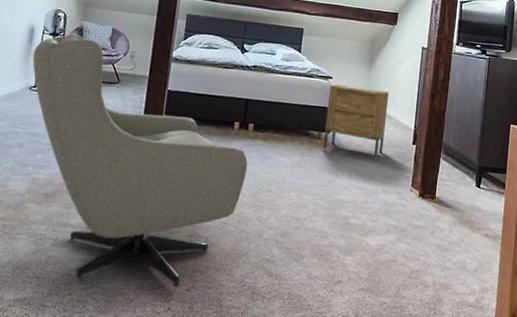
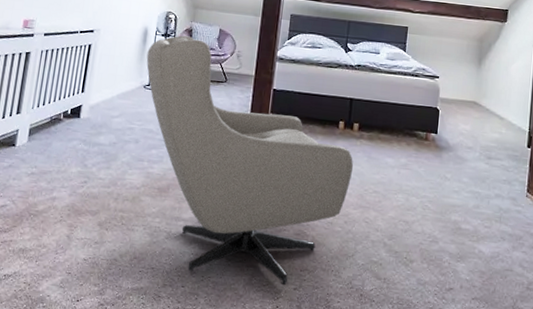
nightstand: present [322,84,390,160] -> none [430,84,501,163]

